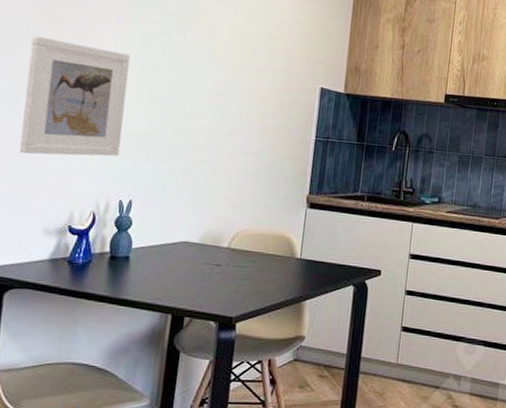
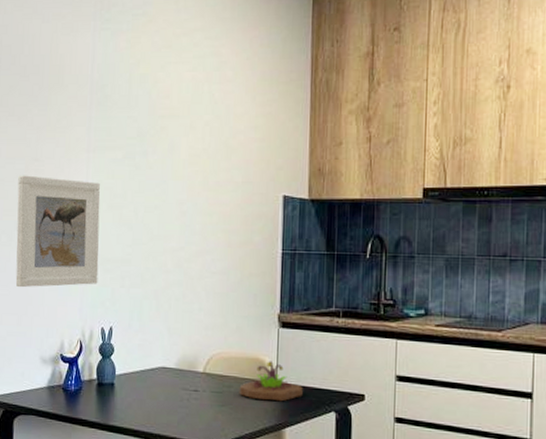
succulent planter: none [262,238,325,276] -> present [239,361,303,402]

